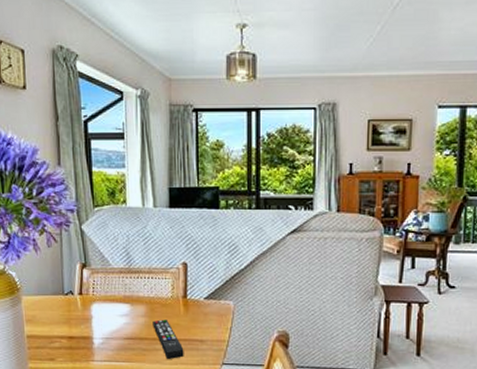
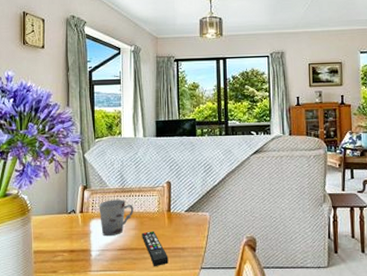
cup: none [100,281,142,323] -> present [98,199,133,237]

